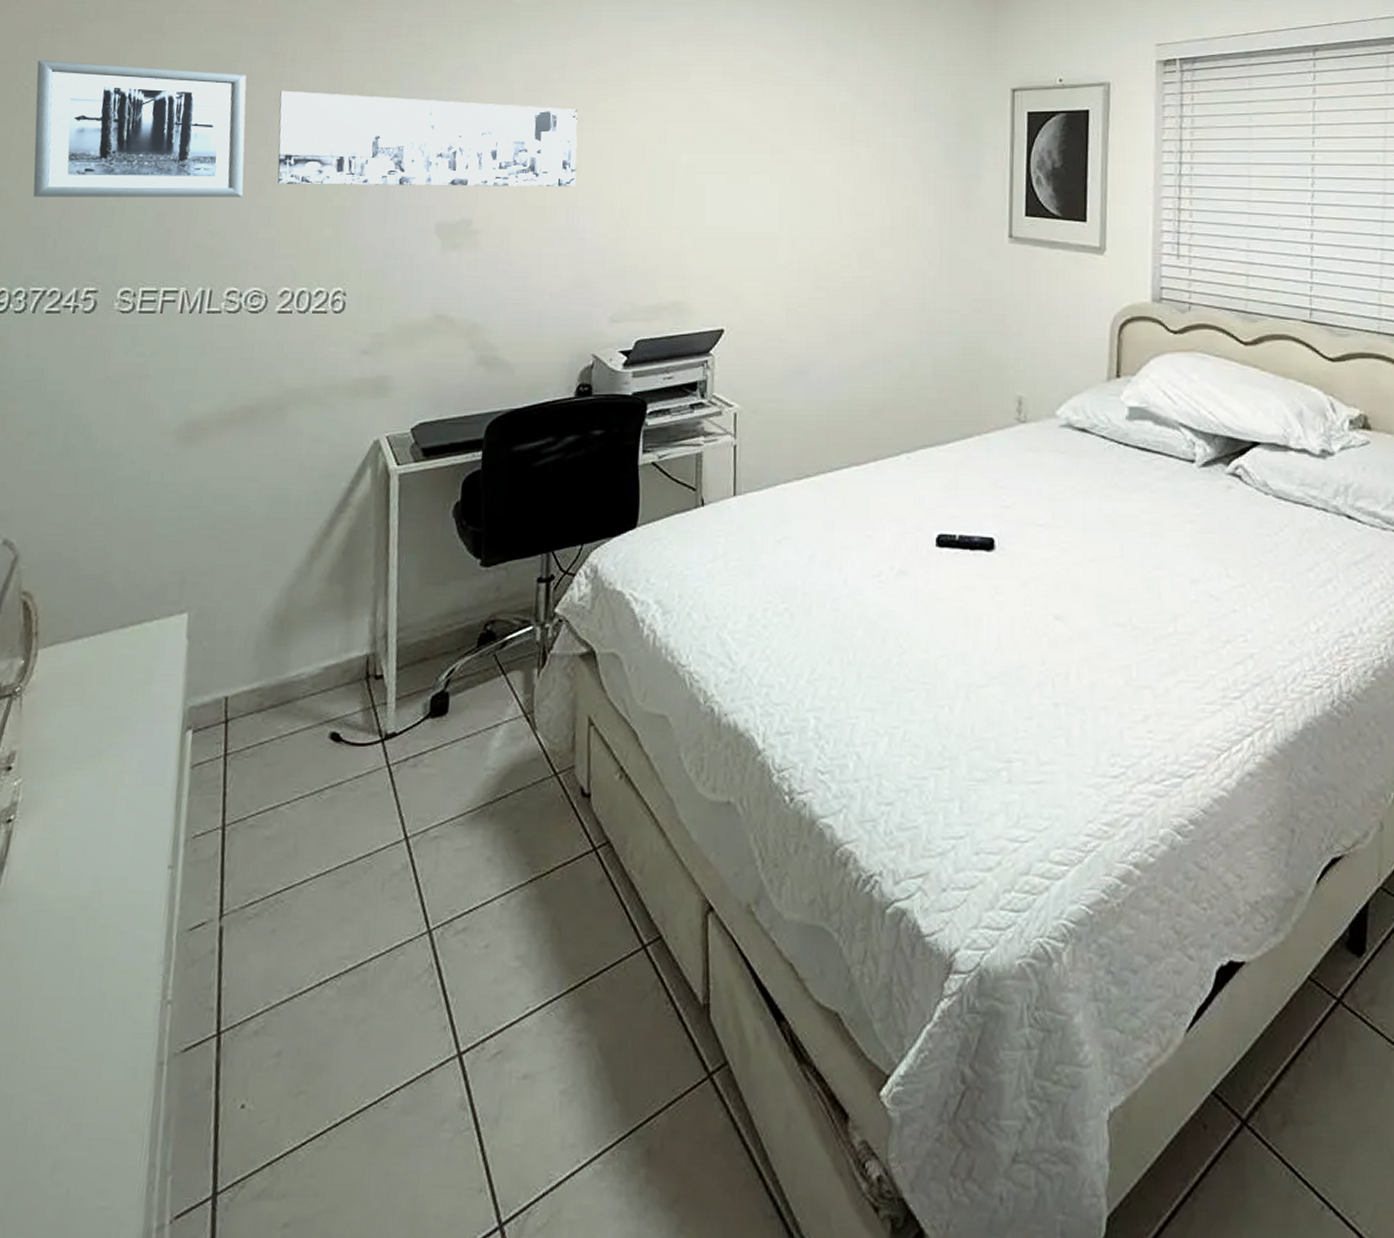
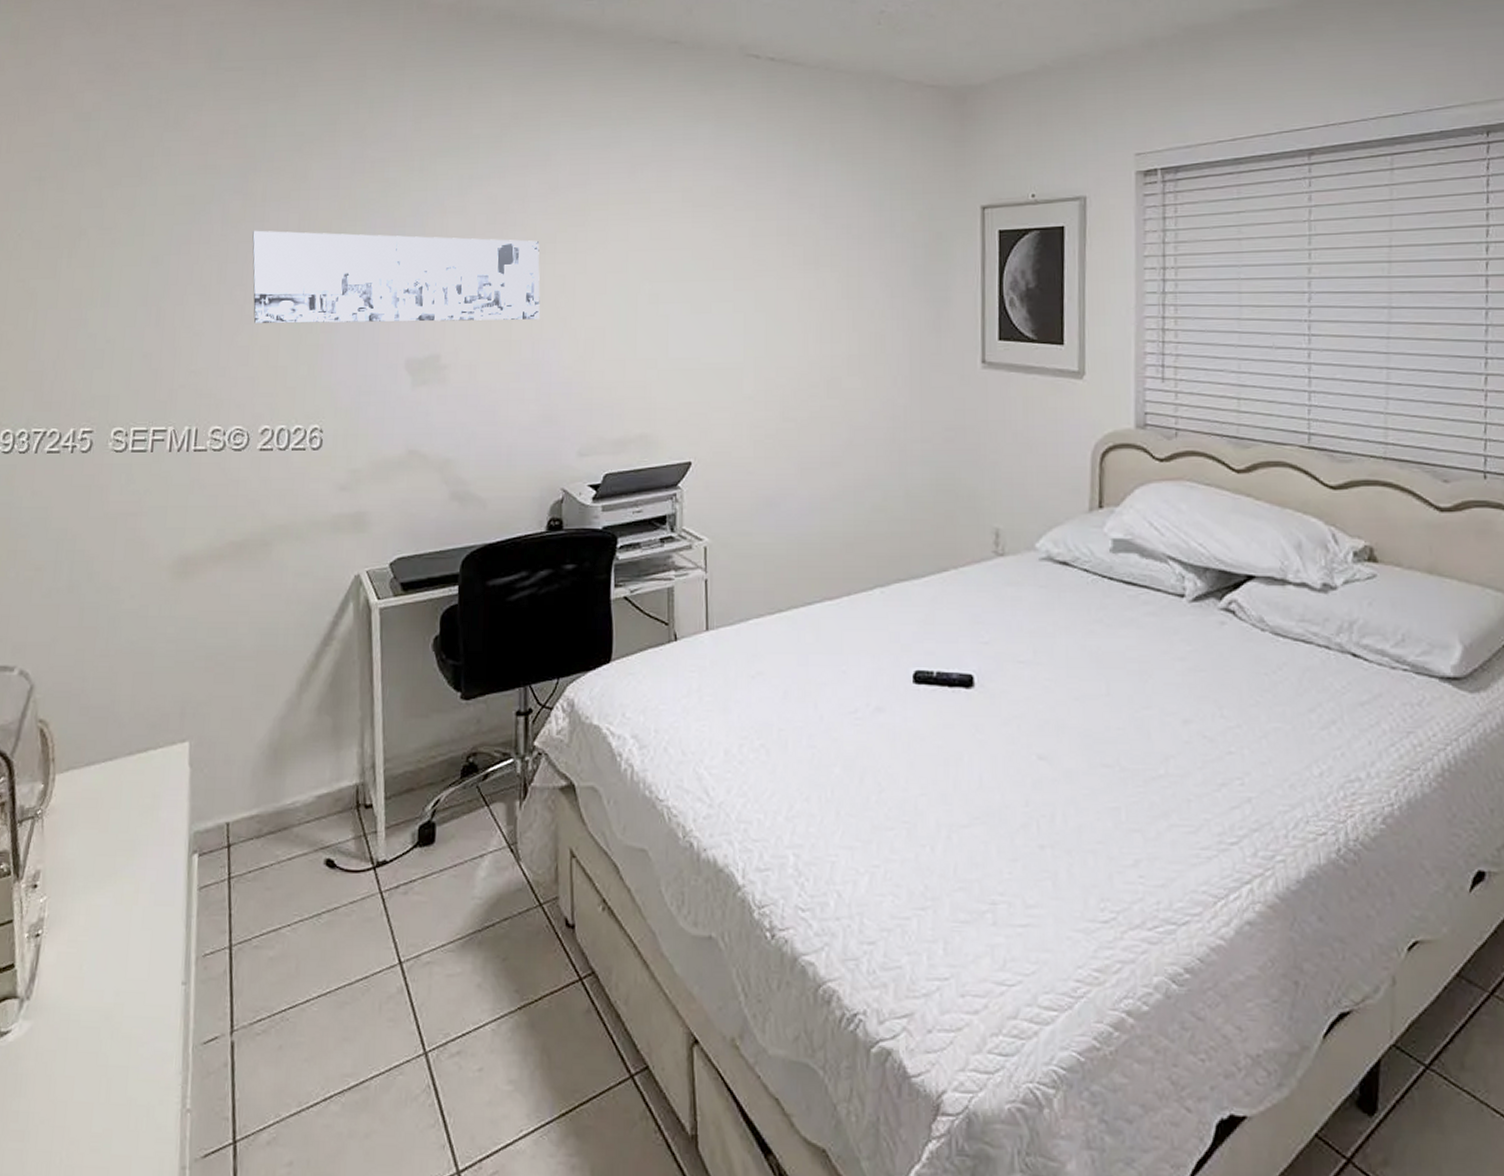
wall art: present [33,59,247,197] -> none [27,207,223,341]

